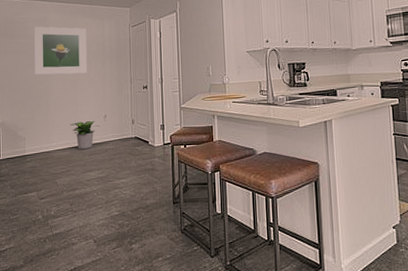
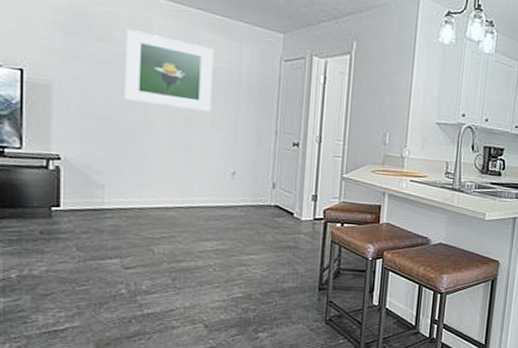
potted plant: present [71,121,100,150] -> none [179,175,225,213]

